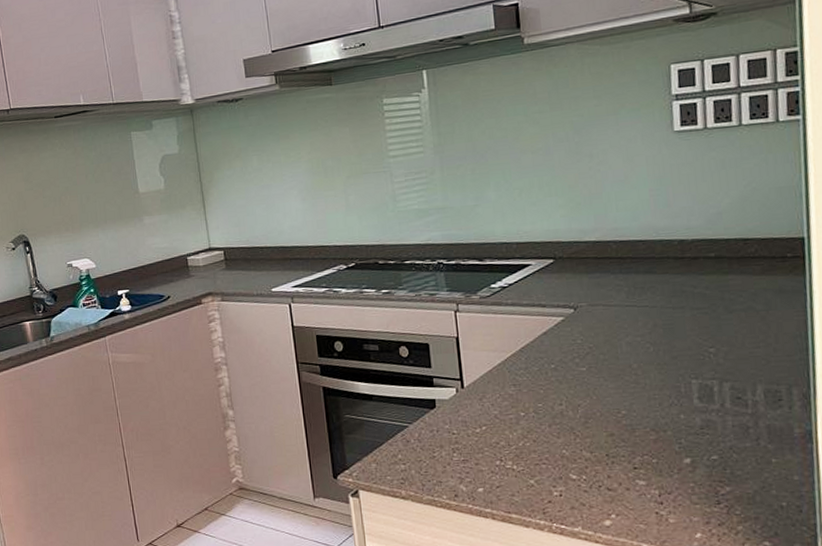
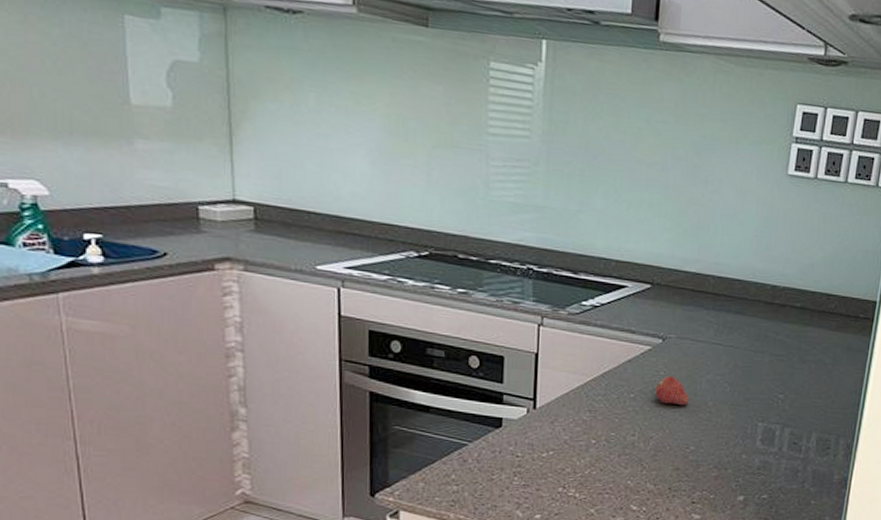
fruit: none [574,343,611,371] -> present [655,376,689,406]

